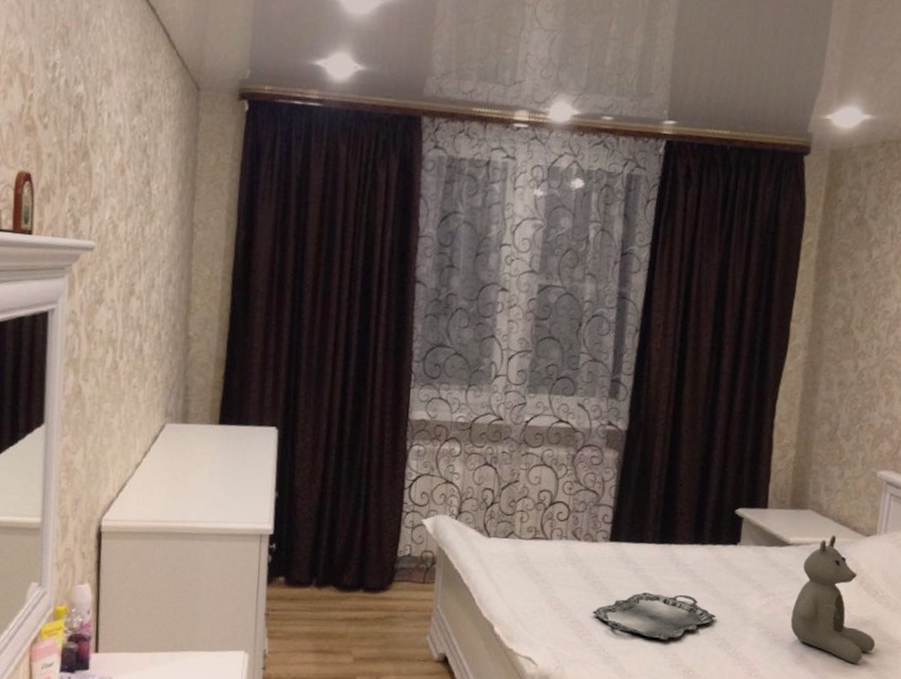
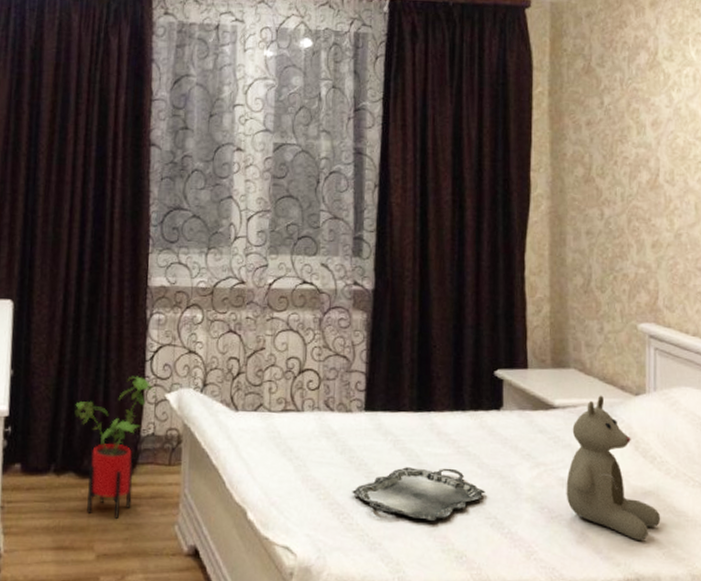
house plant: none [336,502,413,628] -> present [75,376,155,519]

